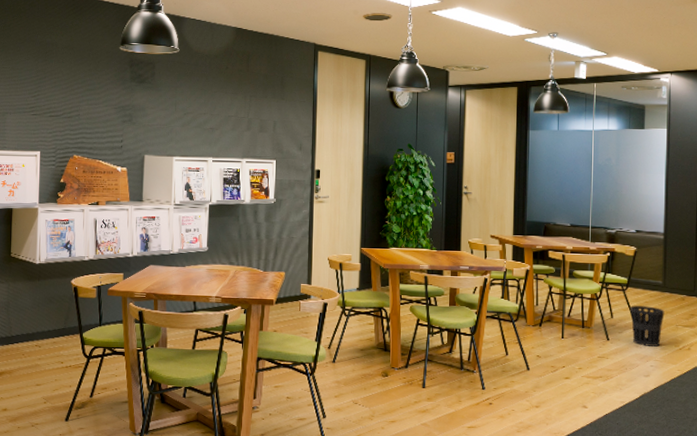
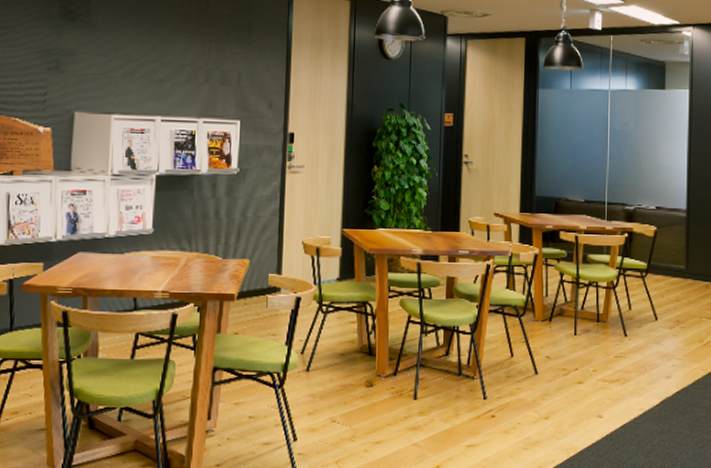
wastebasket: present [629,305,665,347] -> none [649,295,687,343]

